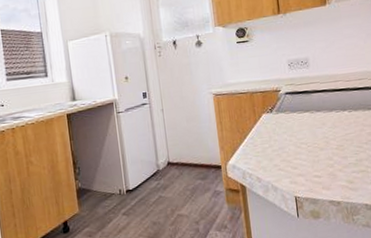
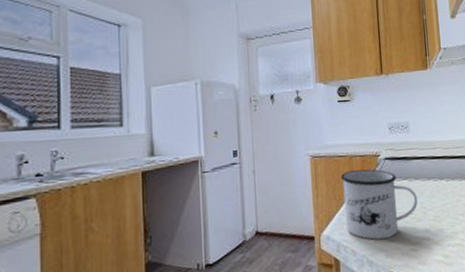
mug: none [243,103,320,168] -> present [341,169,418,240]

